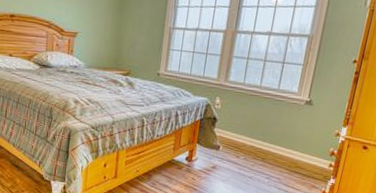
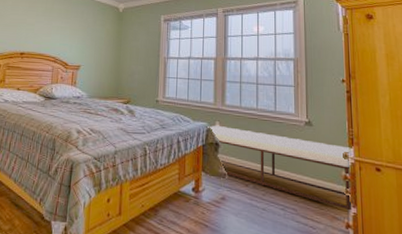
bench: none [207,101,344,182] -> present [208,126,353,211]

